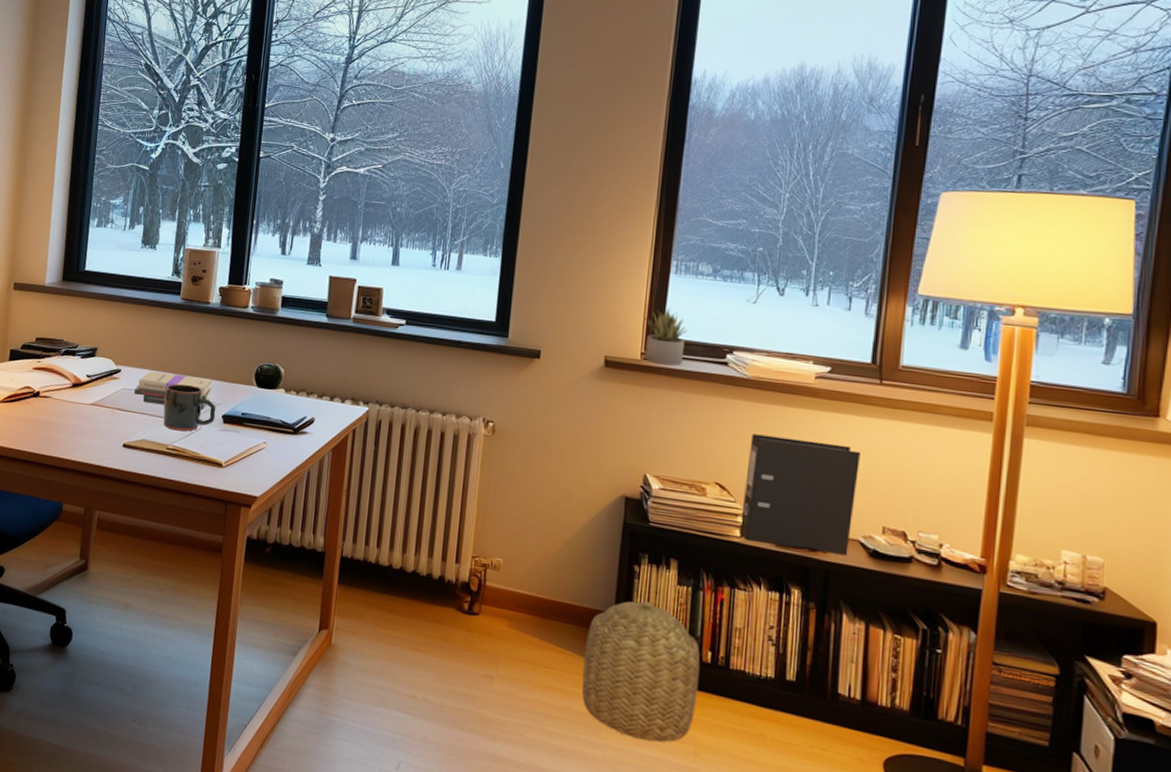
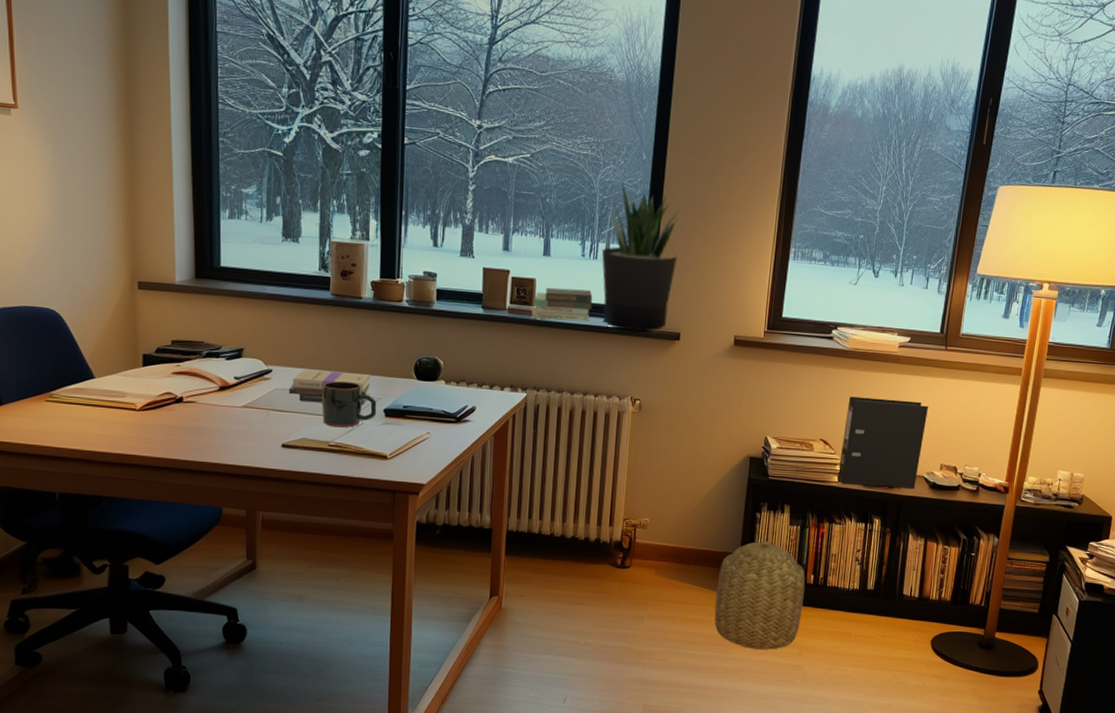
books: none [377,297,443,335] -> present [531,287,593,322]
planter: none [453,190,542,348] -> present [602,181,681,332]
succulent plant: present [645,307,688,367] -> none [767,290,803,342]

